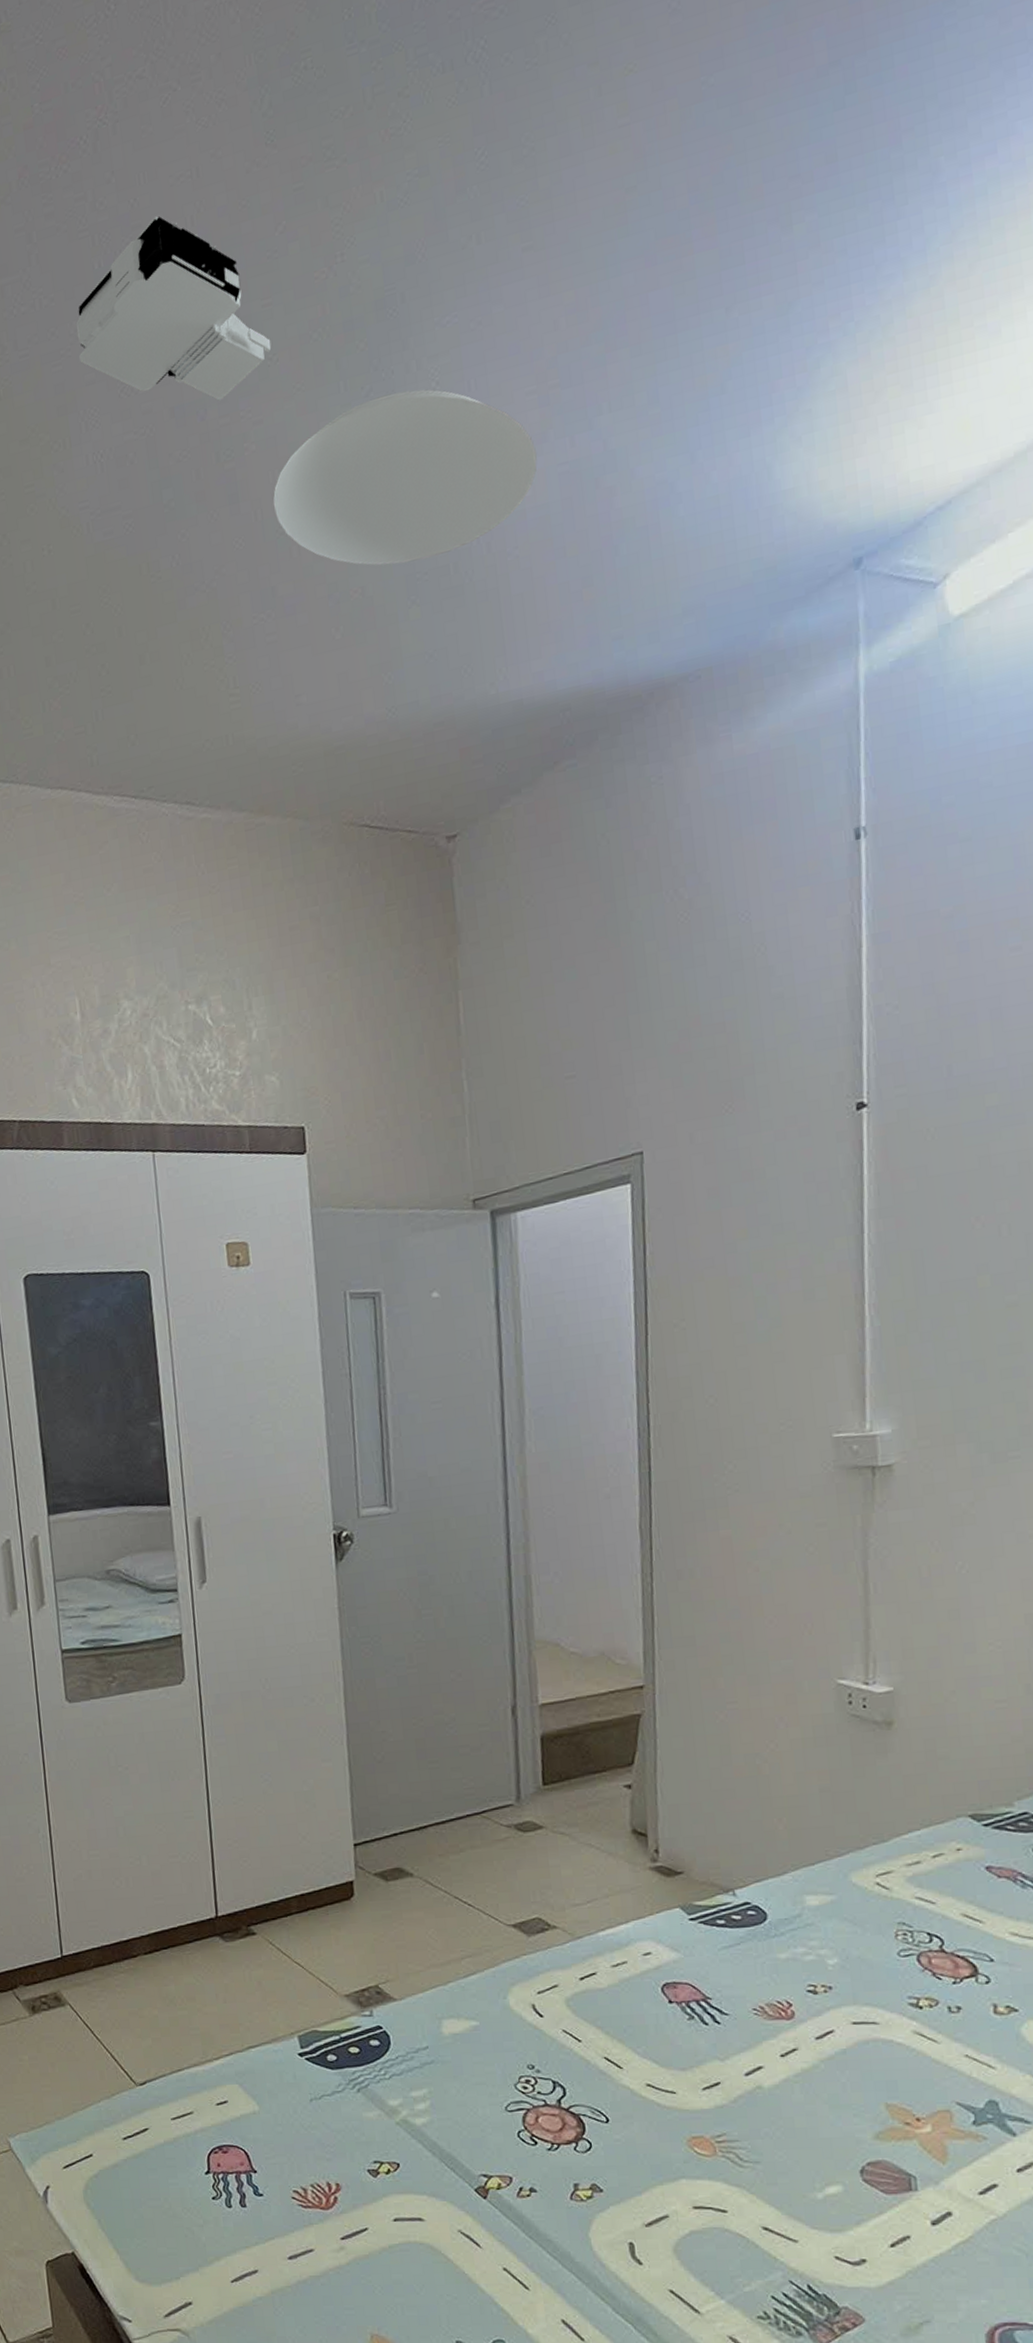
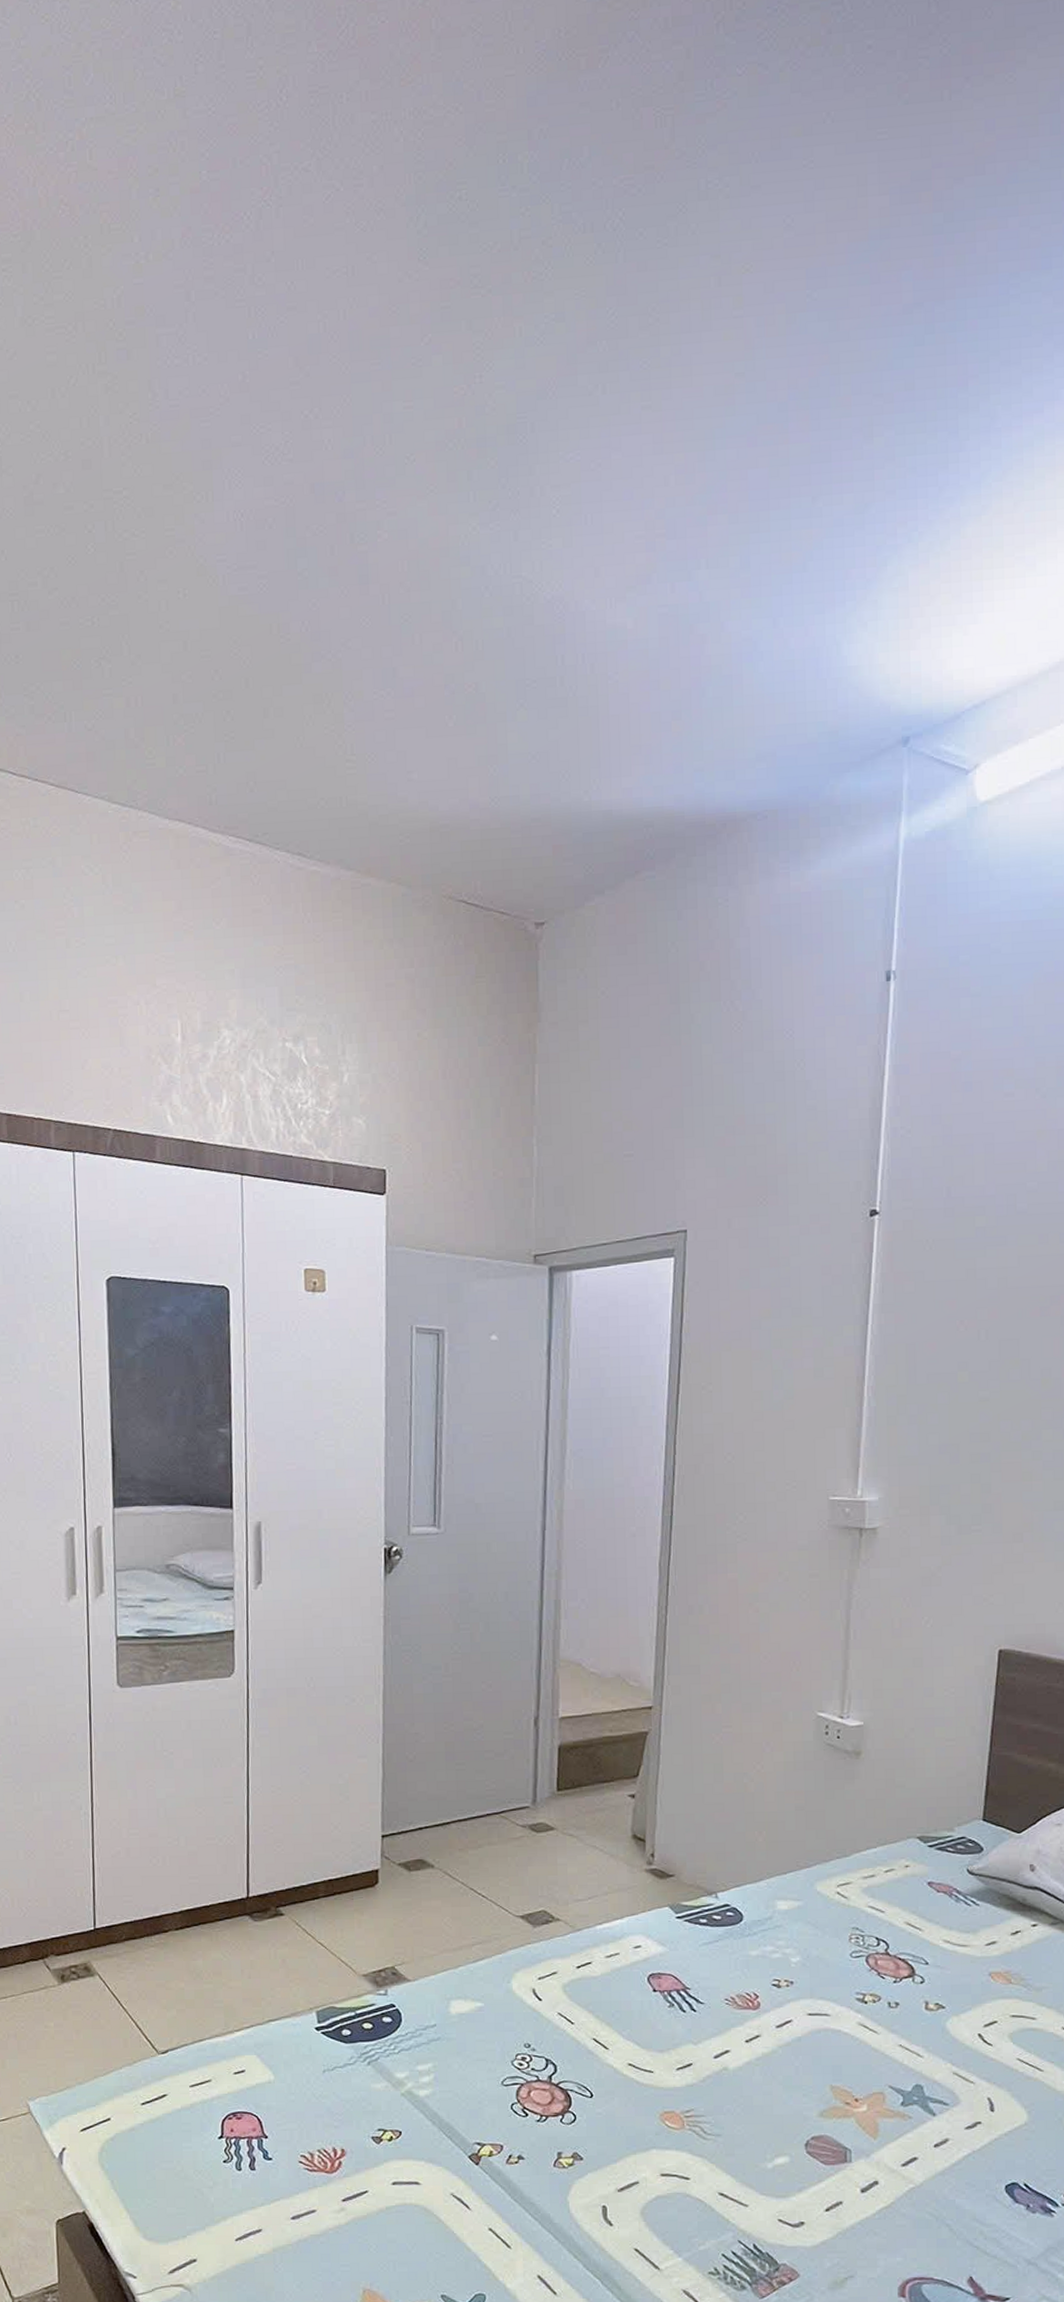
ceiling light: present [75,216,538,566] -> none [226,303,641,669]

